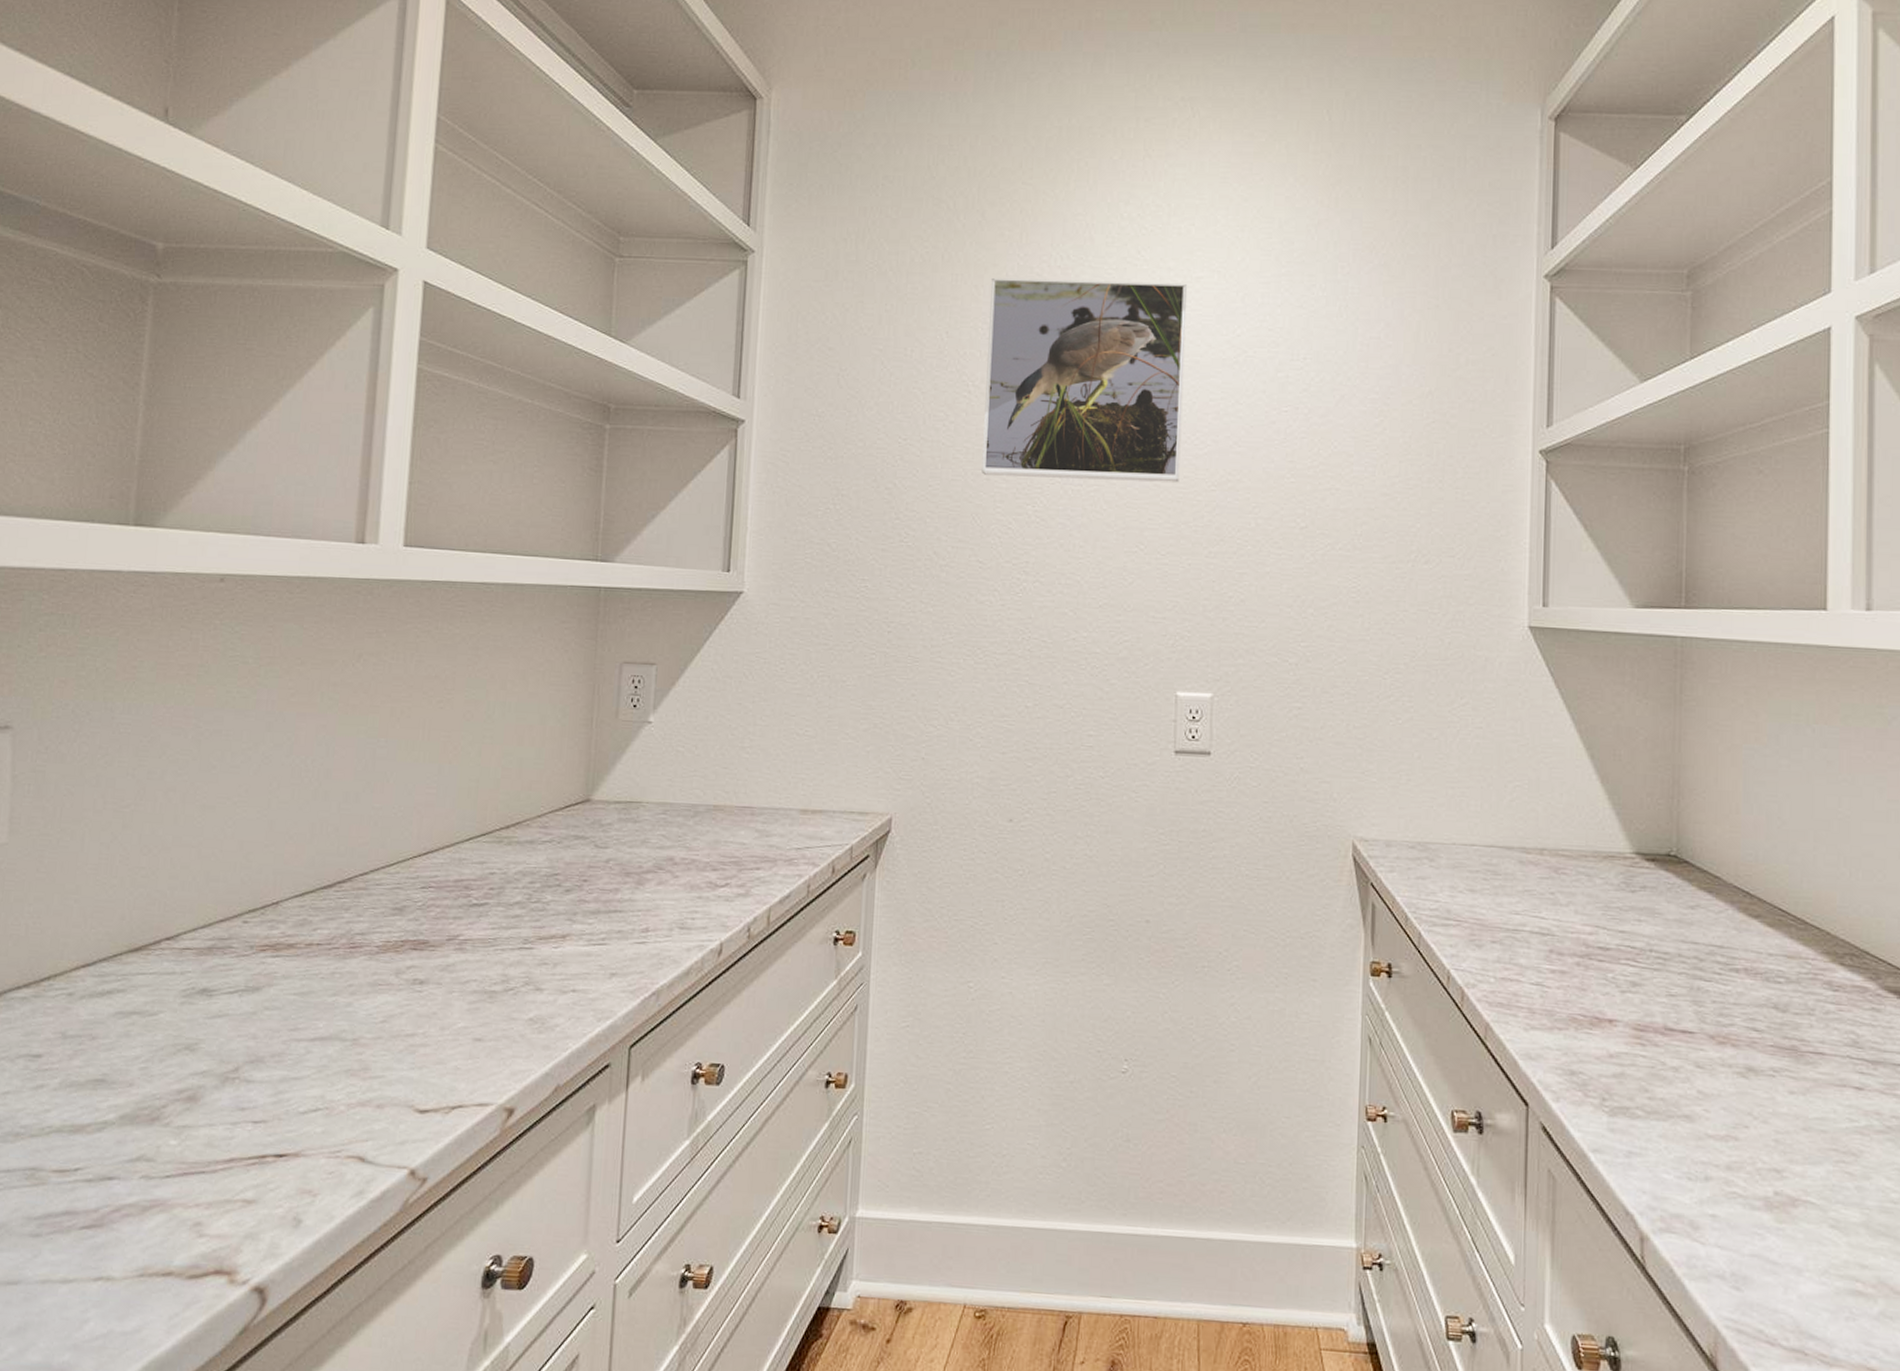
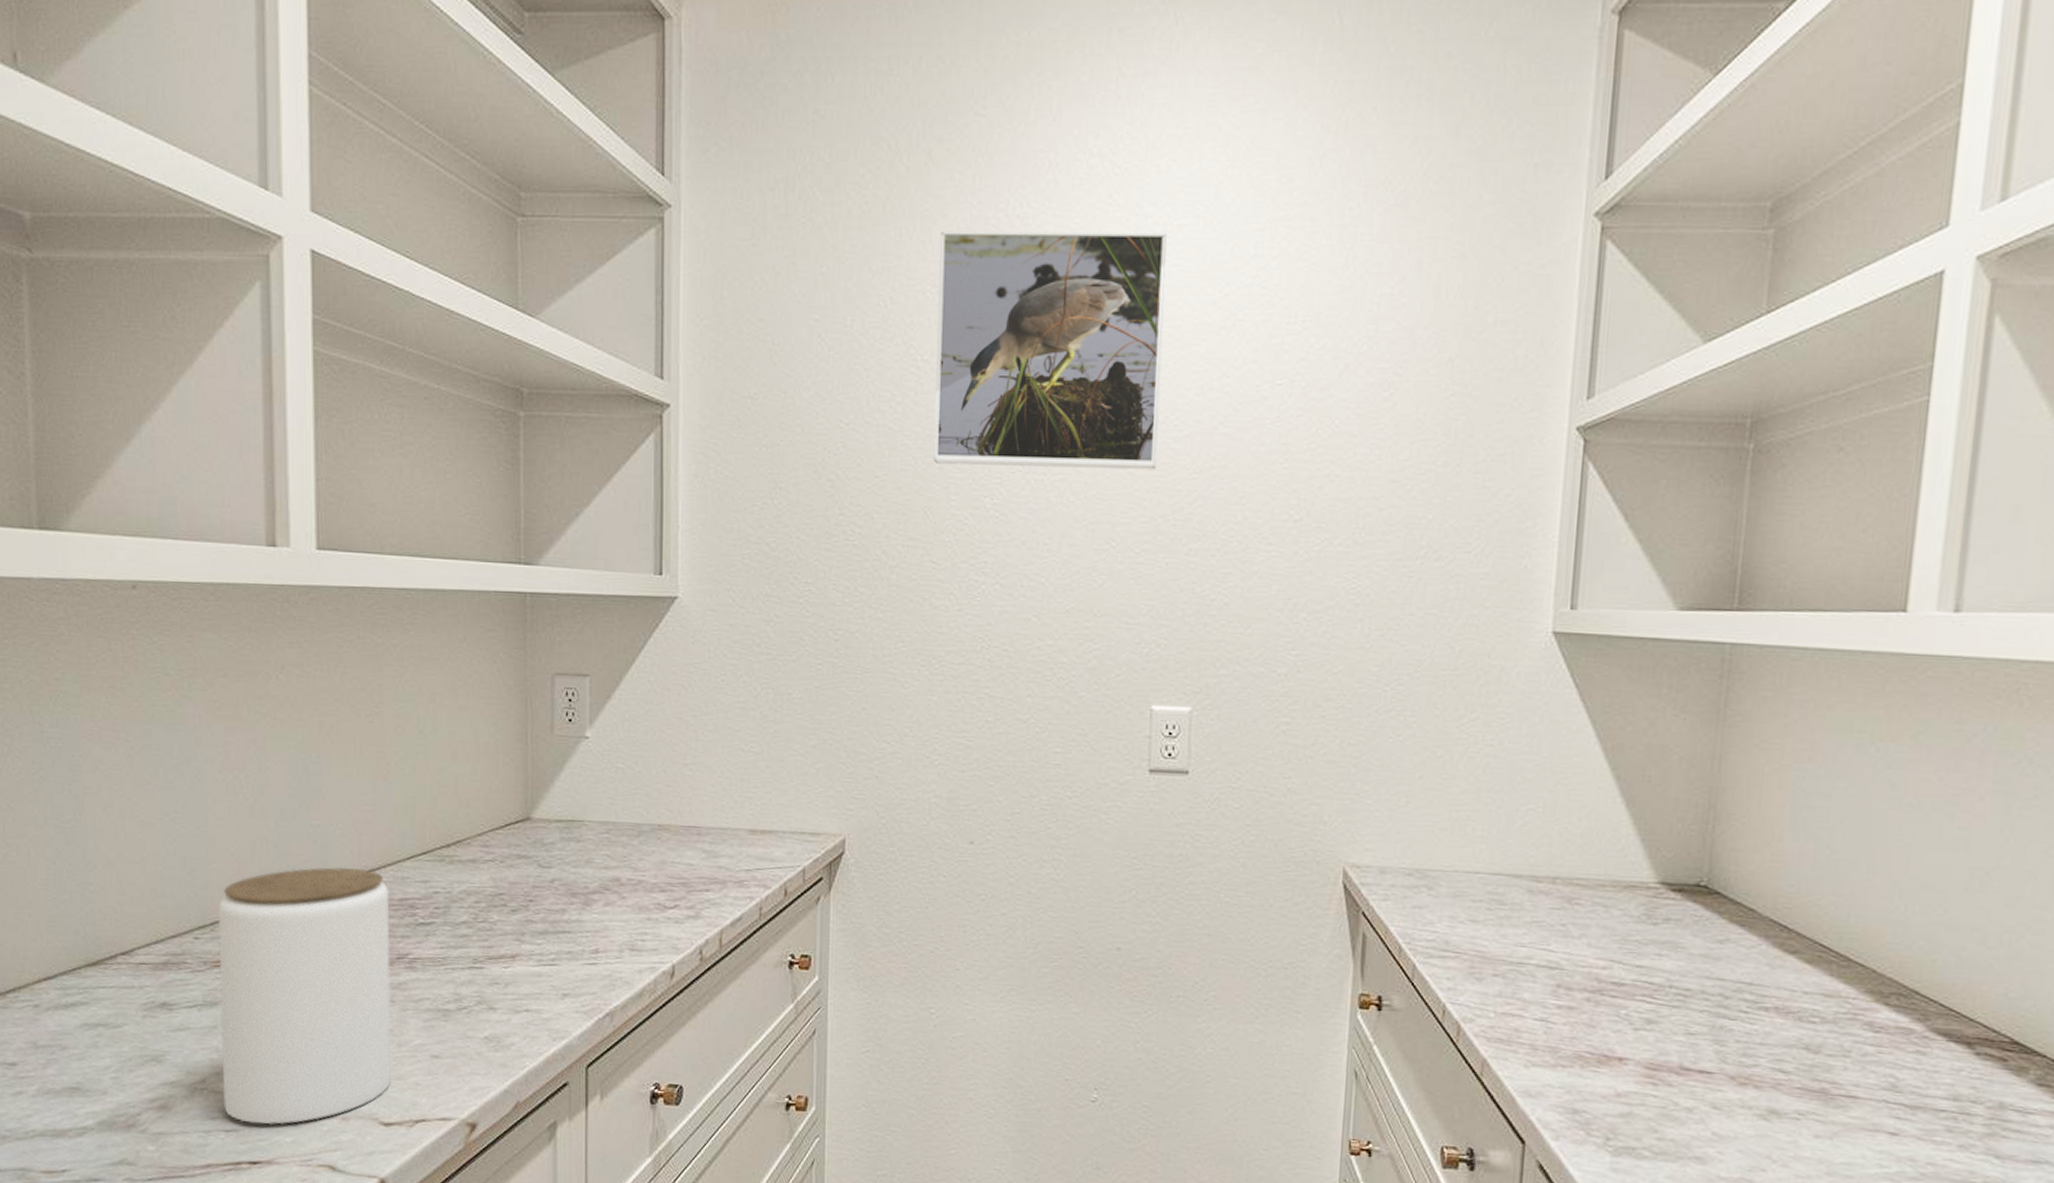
jar: none [254,849,445,1115] -> present [218,867,393,1125]

